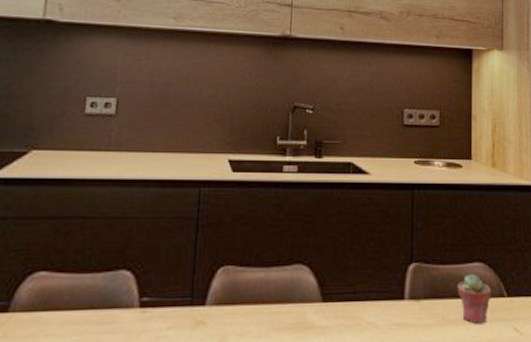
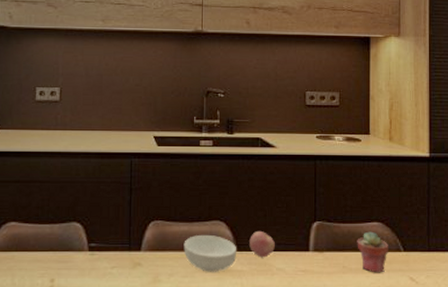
cereal bowl: none [258,282,322,330] -> present [183,234,237,272]
apple: none [336,275,366,310] -> present [249,230,275,258]

